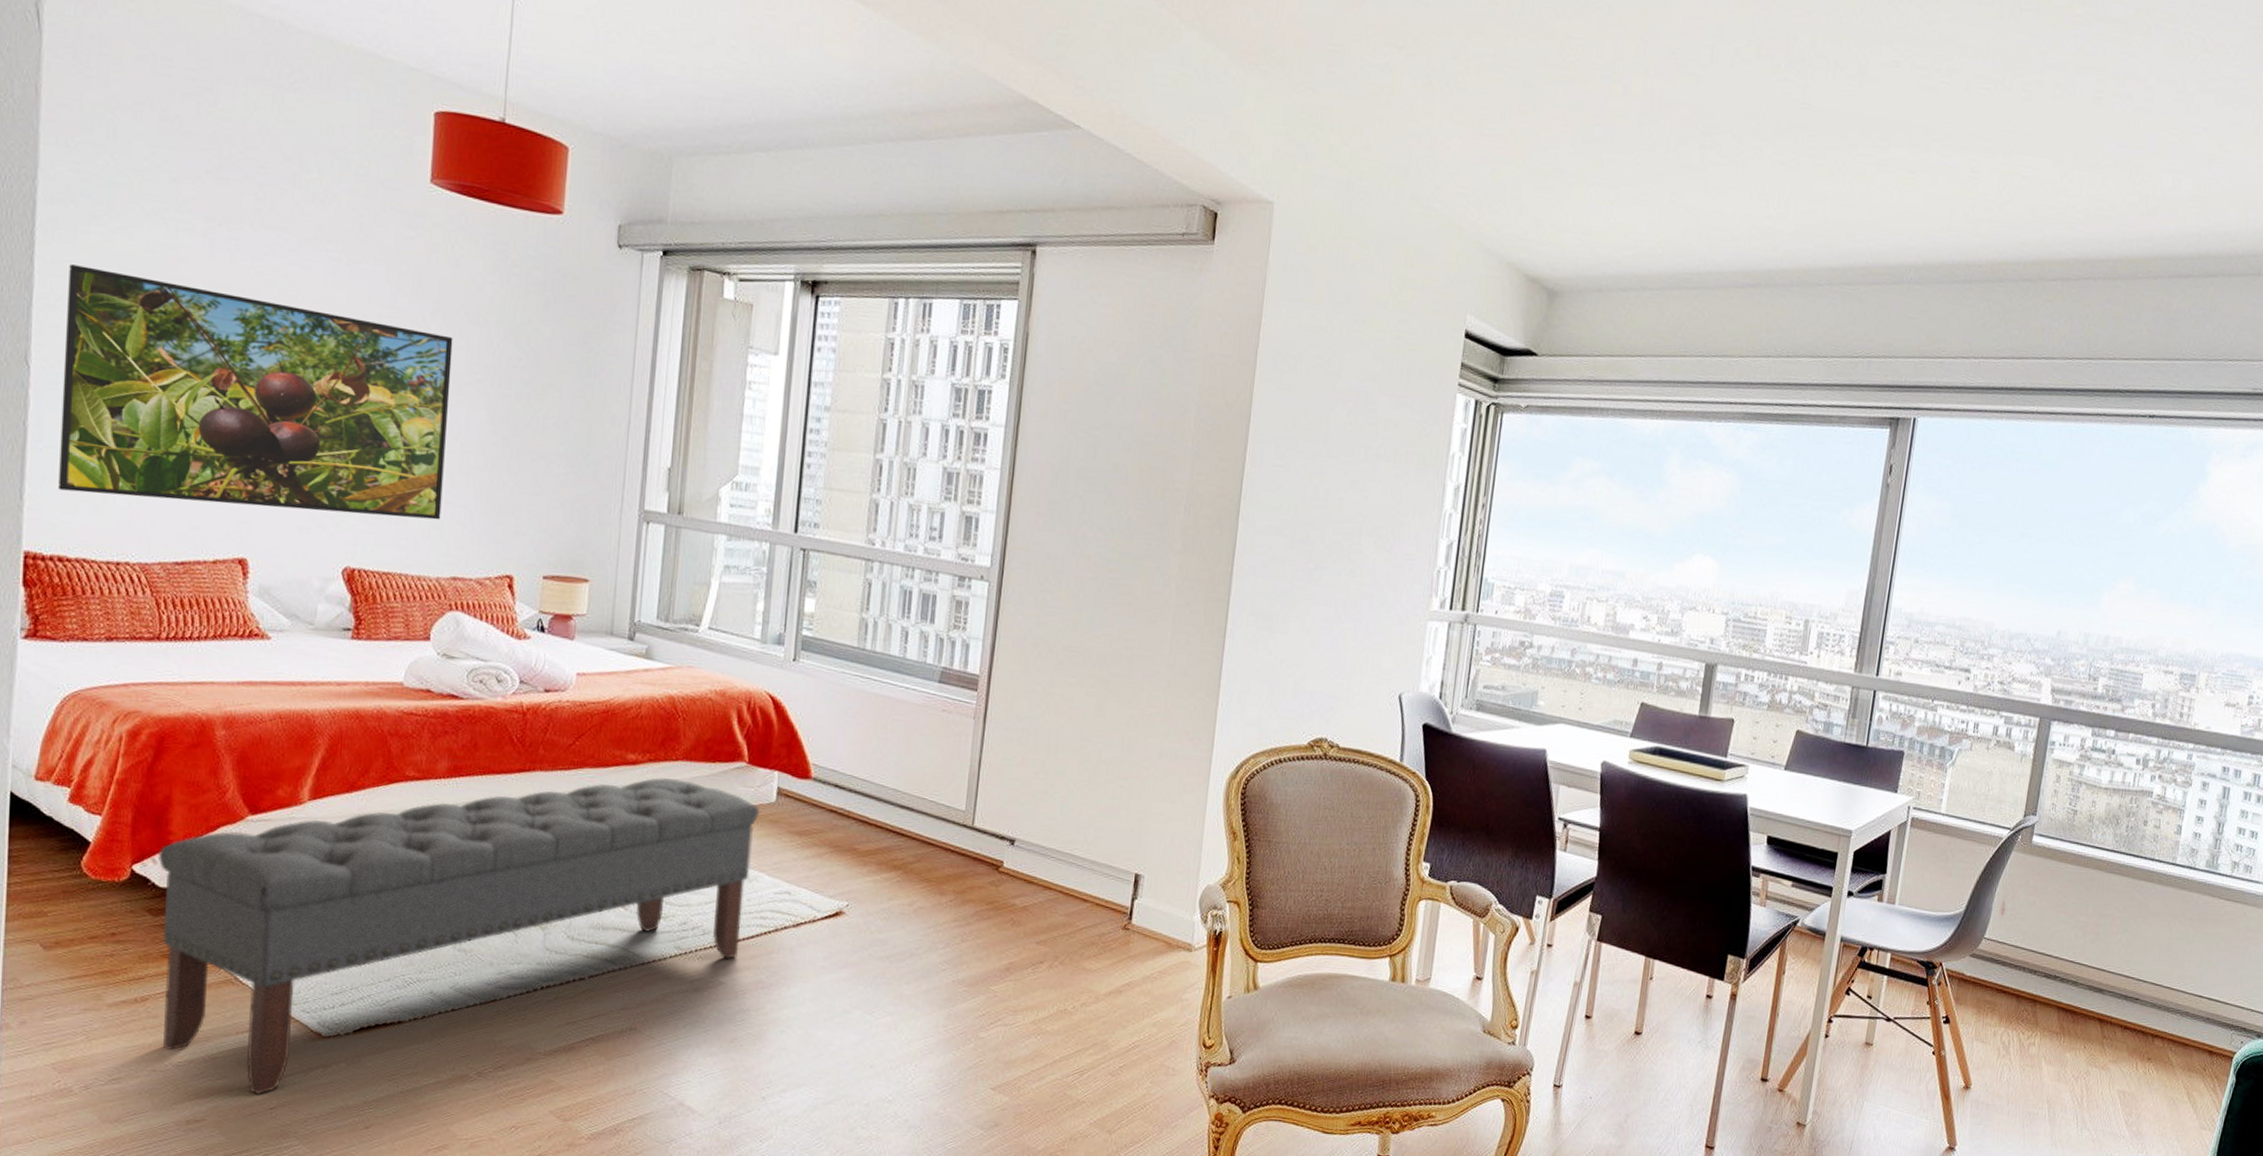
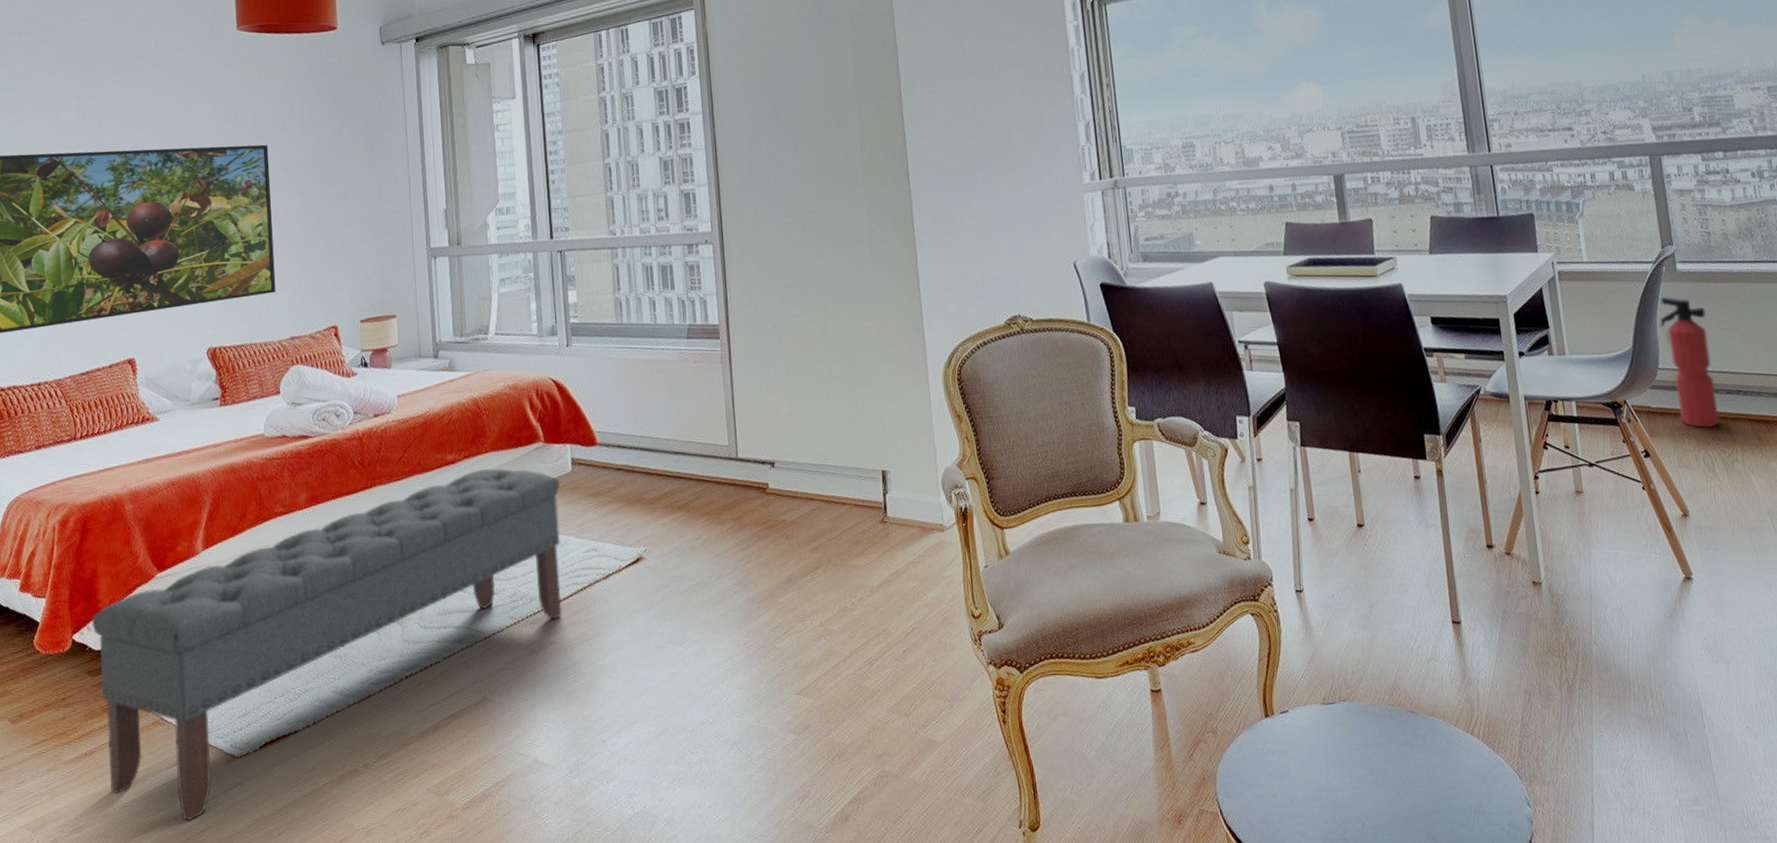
fire extinguisher: none [1990,866,2049,1007] -> present [1659,296,1720,428]

